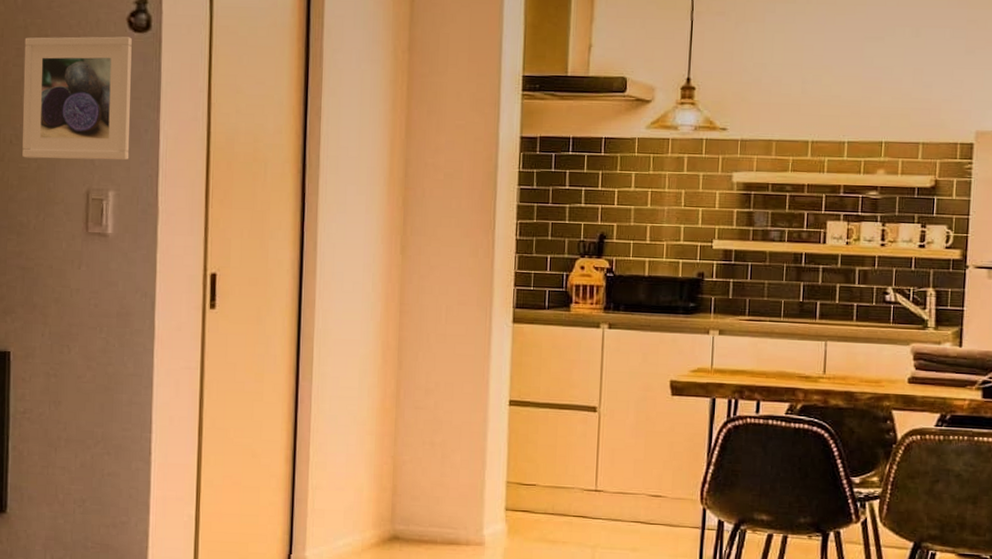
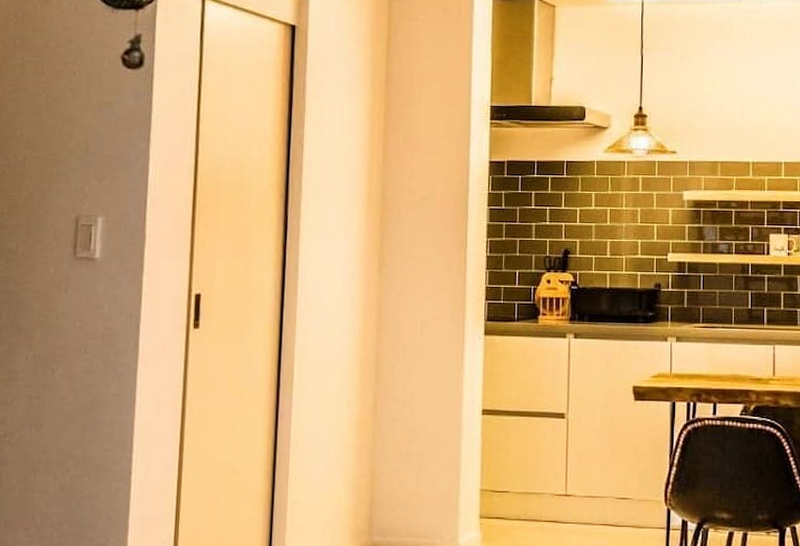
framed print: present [22,36,132,161] -> none [14,72,125,188]

